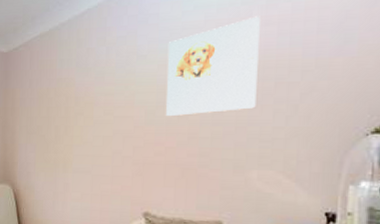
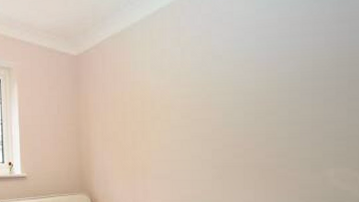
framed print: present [166,16,260,117] -> none [243,13,333,118]

